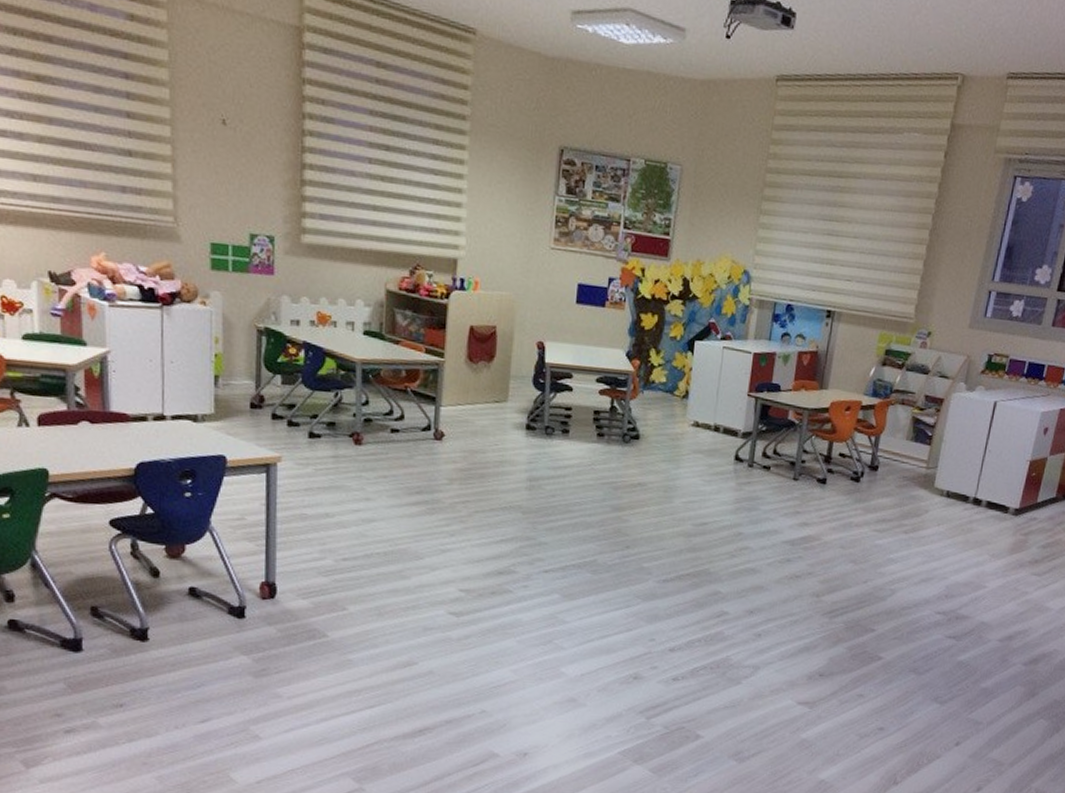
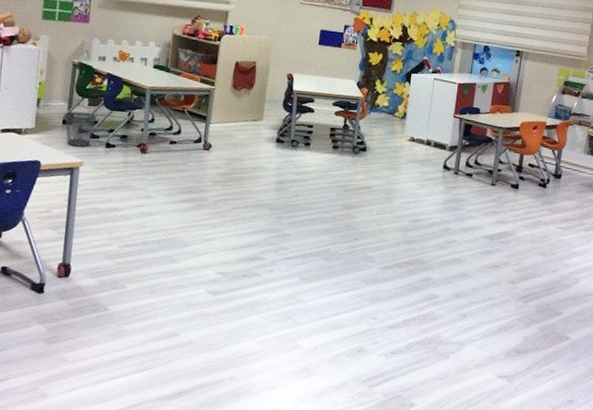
wastebasket: none [252,392,294,438] -> present [64,111,97,147]

